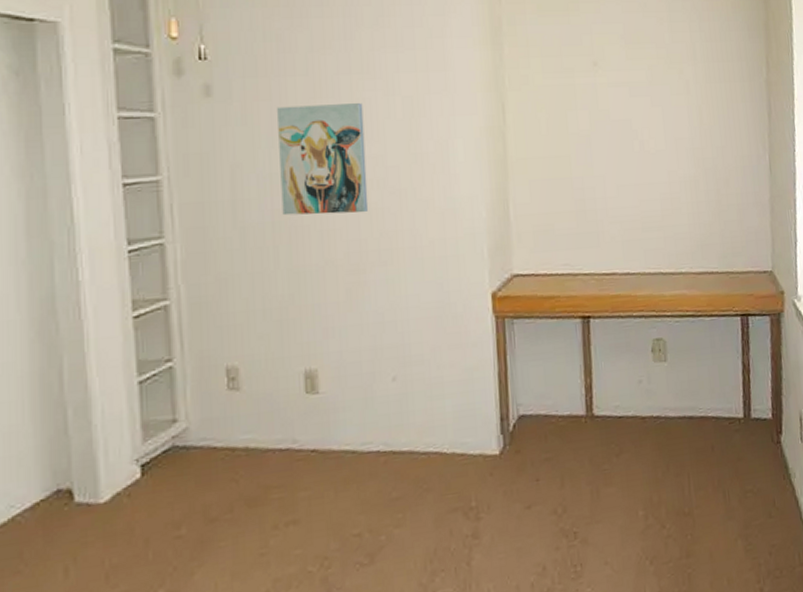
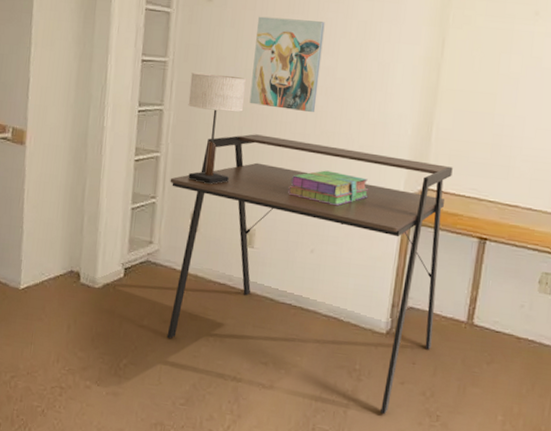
desk: none [189,244,553,551] -> present [166,134,453,414]
table lamp: none [197,184,276,328] -> present [188,72,246,185]
stack of books: none [351,277,450,318] -> present [288,170,369,205]

